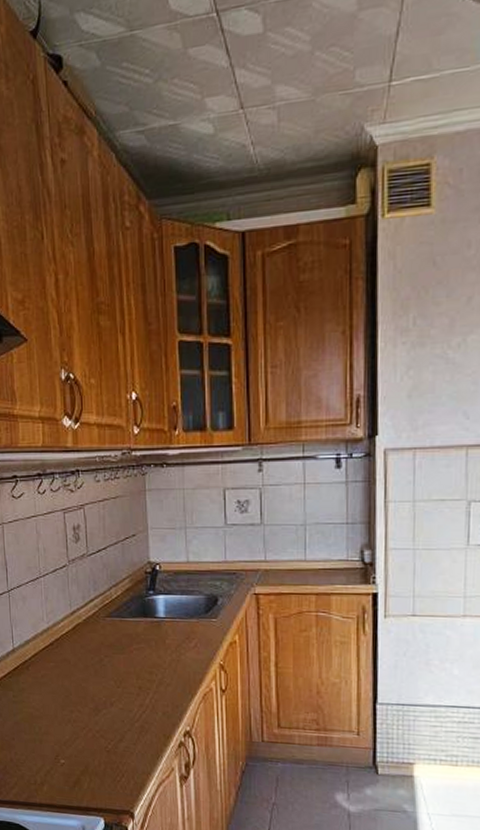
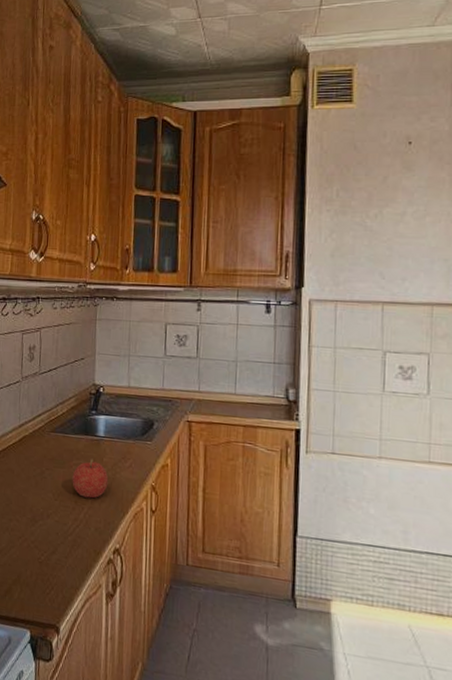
fruit: none [133,642,173,683] -> present [72,459,109,499]

